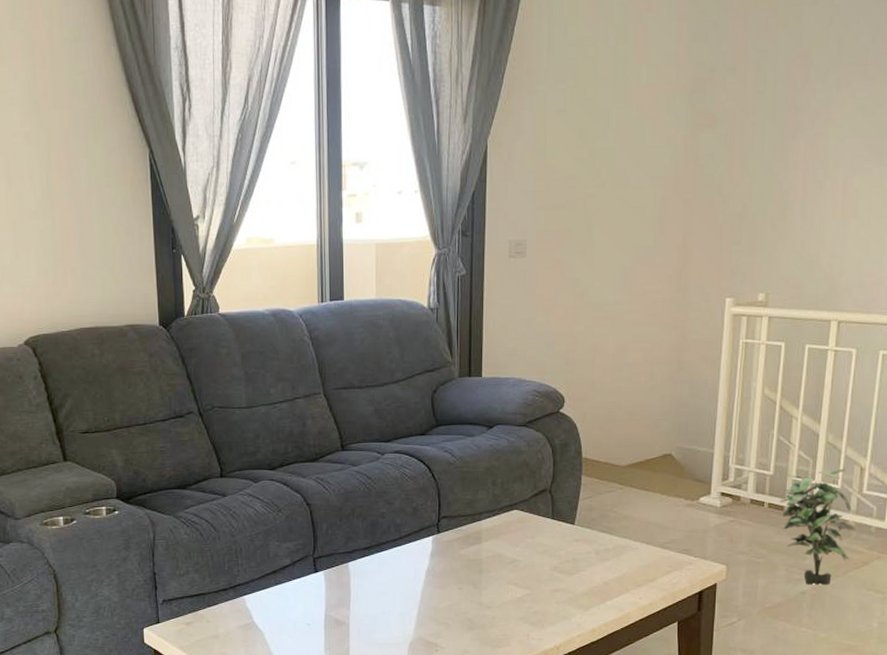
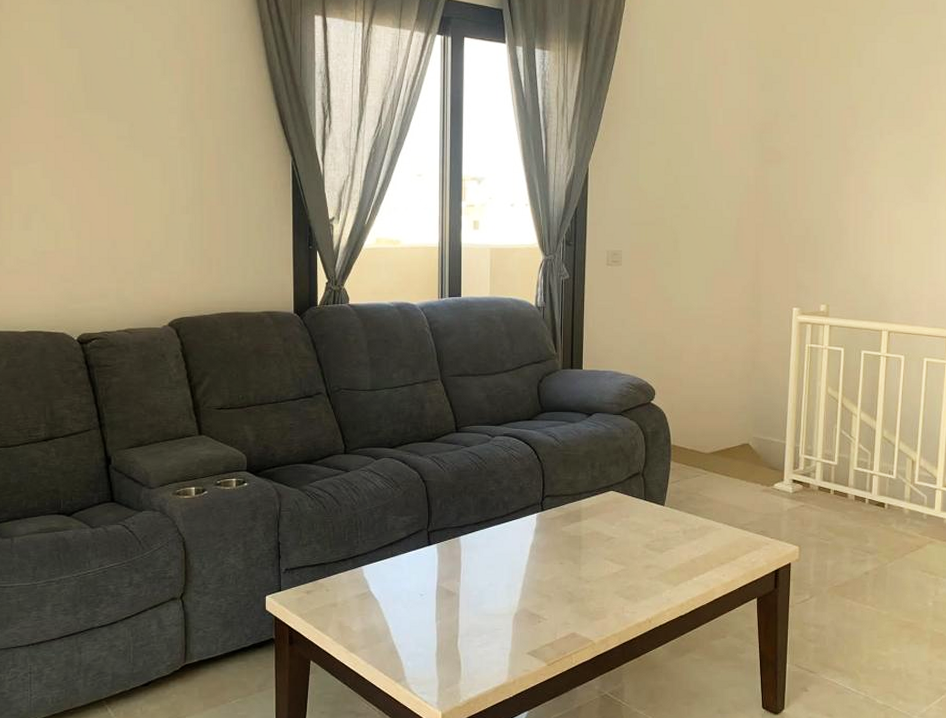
potted plant: present [779,468,856,586] -> none [843,460,911,567]

